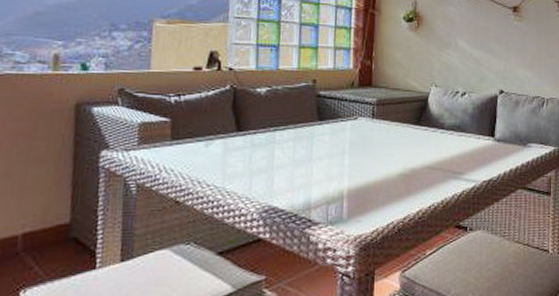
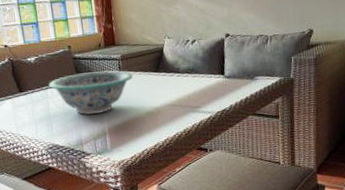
decorative bowl: none [278,116,389,170] -> present [48,70,134,115]

